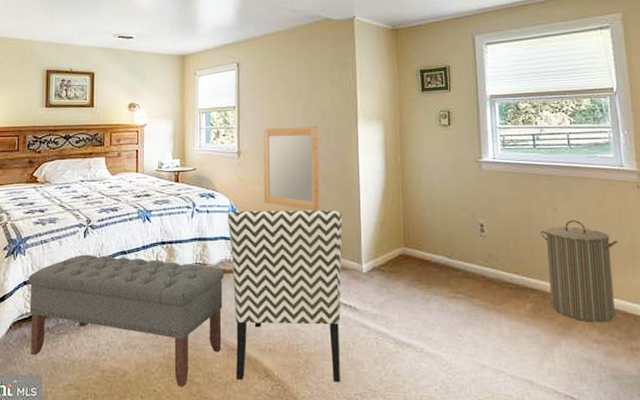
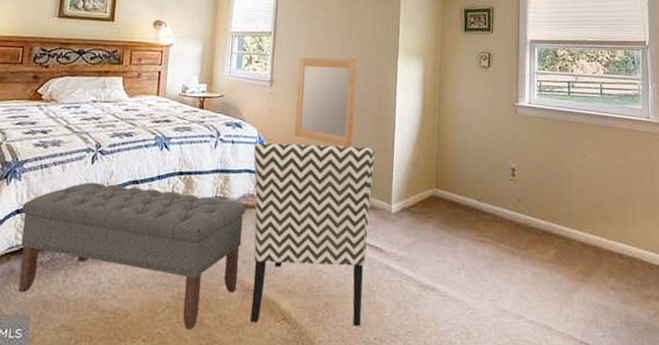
laundry hamper: present [540,220,619,323] -> none [568,169,640,270]

